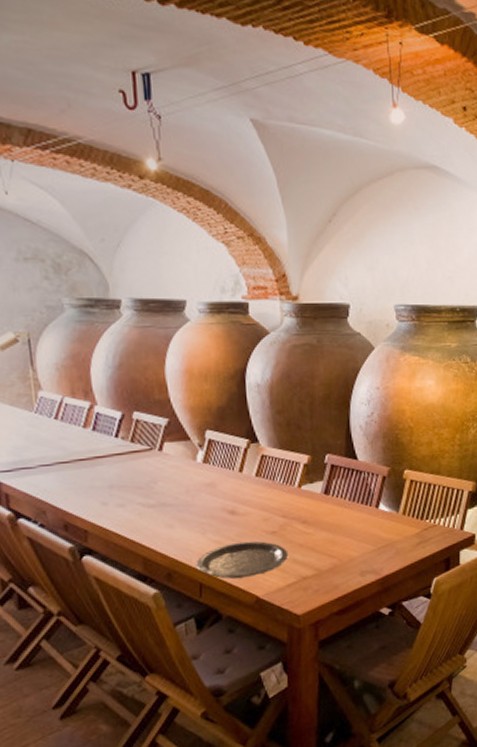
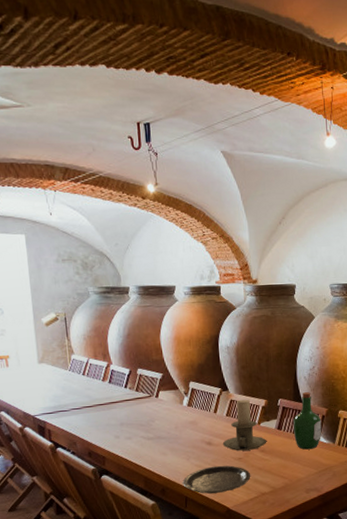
candle holder: none [250,454,310,523] -> present [222,399,267,451]
wine bottle: none [344,445,382,521] -> present [293,392,322,450]

